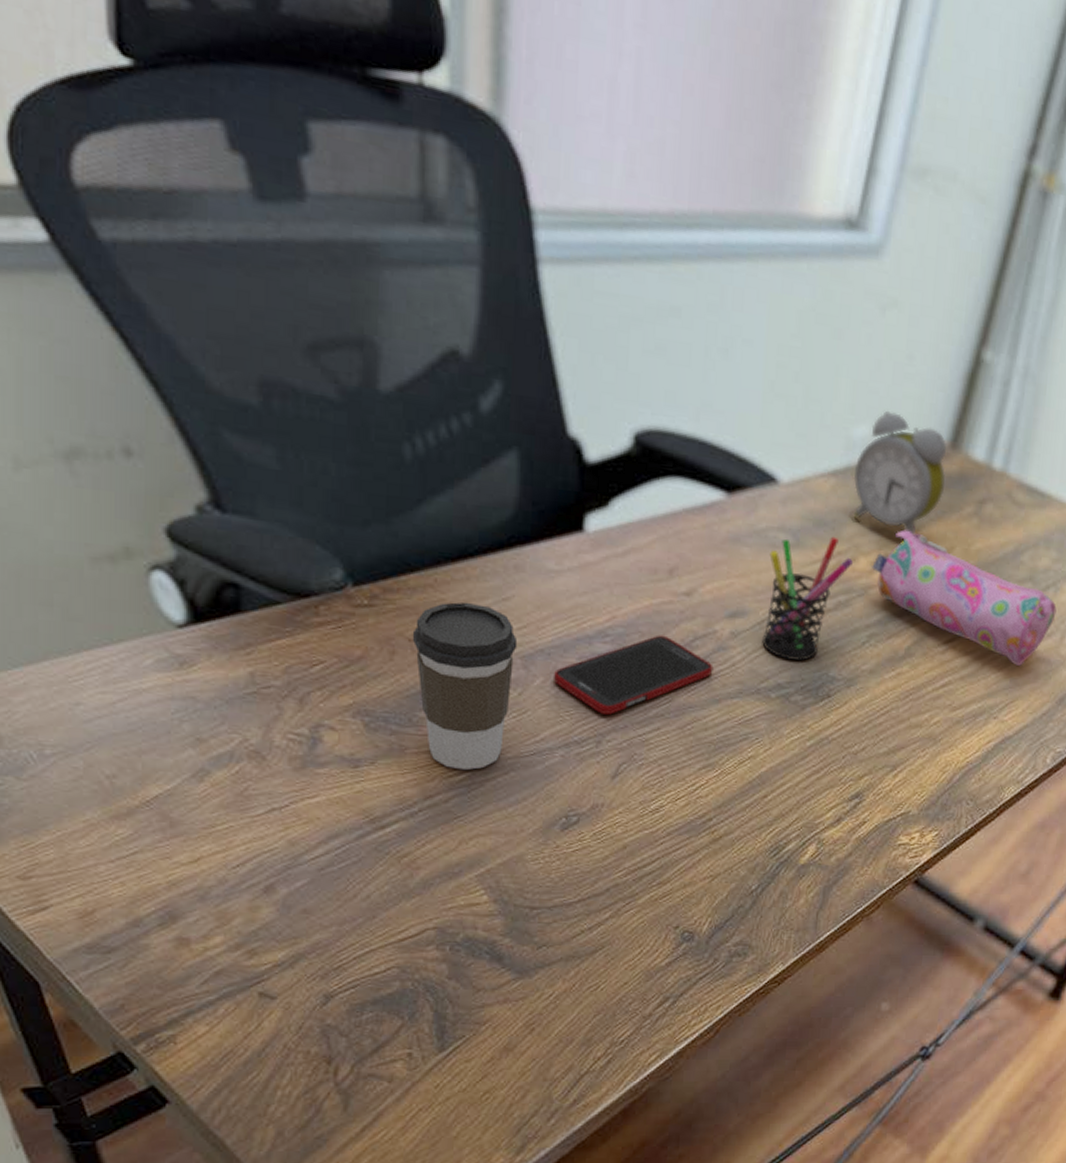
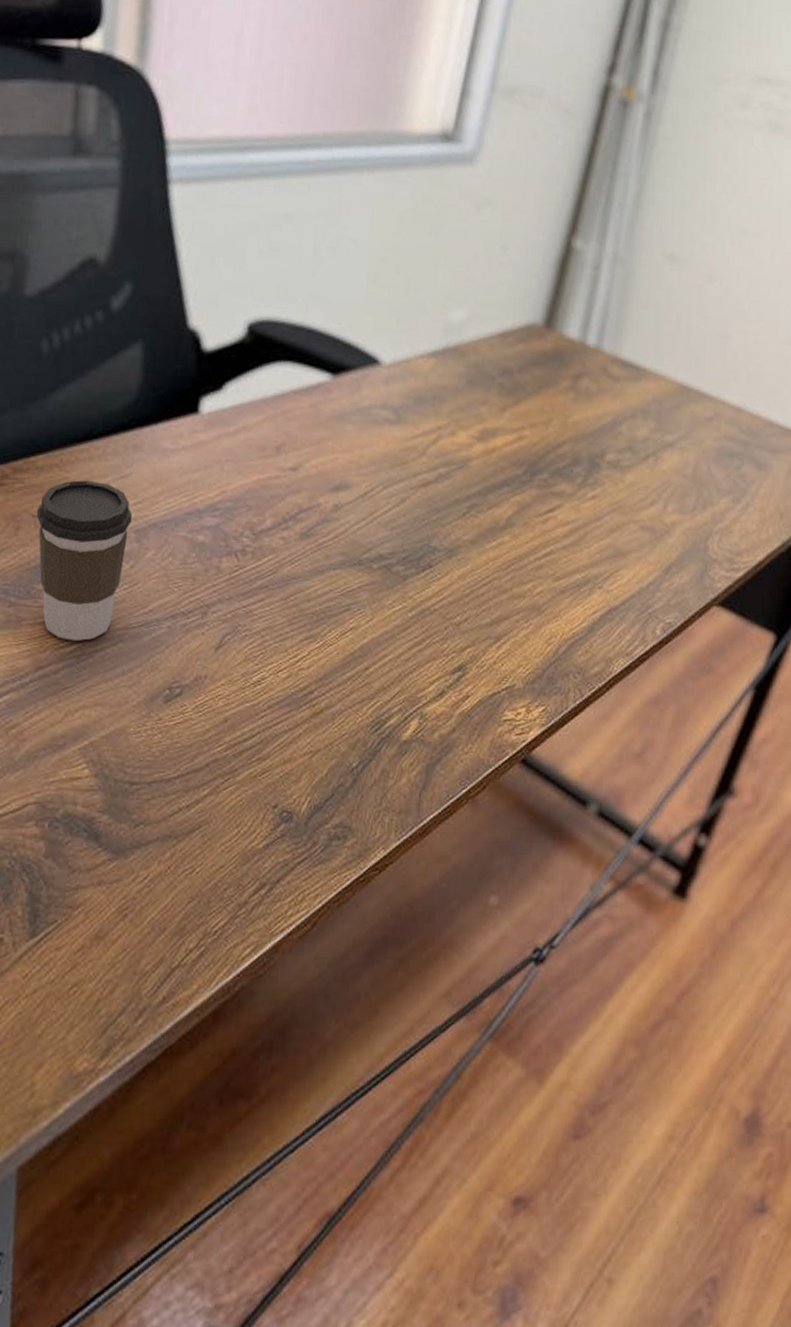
cell phone: present [552,635,713,715] -> none [163,508,317,586]
pen holder: present [762,536,854,661] -> none [364,412,454,532]
alarm clock: present [853,410,948,535] -> none [452,295,542,409]
pencil case: present [872,529,1057,666] -> none [471,404,658,535]

